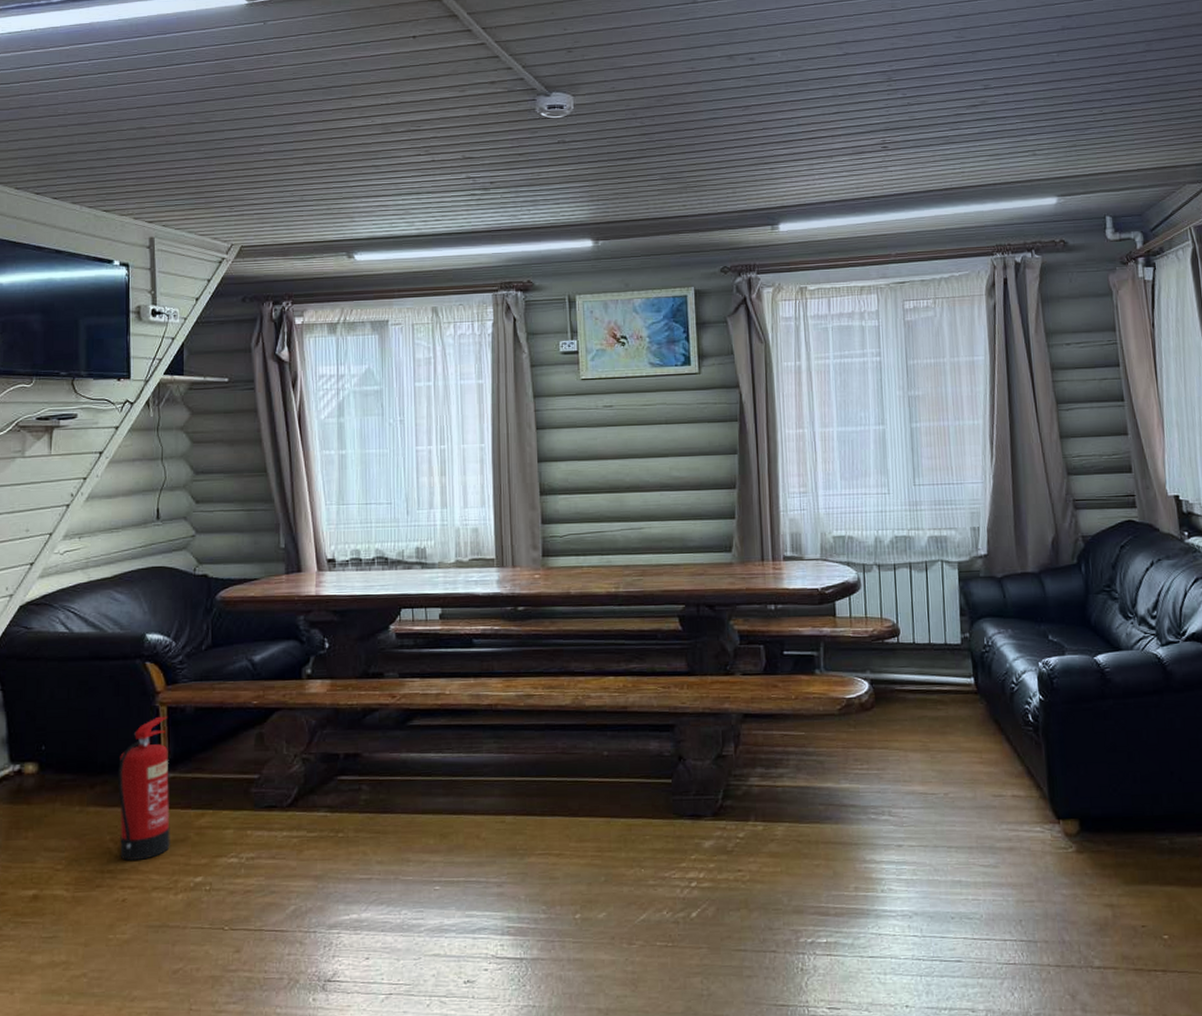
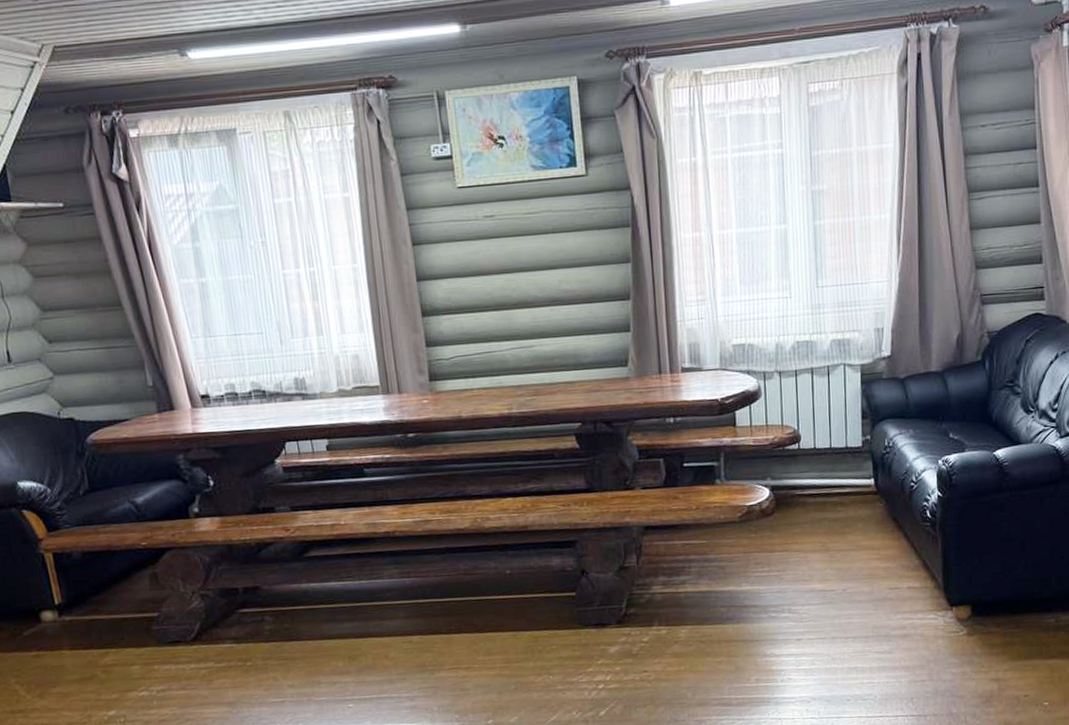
fire extinguisher: present [118,716,170,860] -> none [11,562,78,701]

